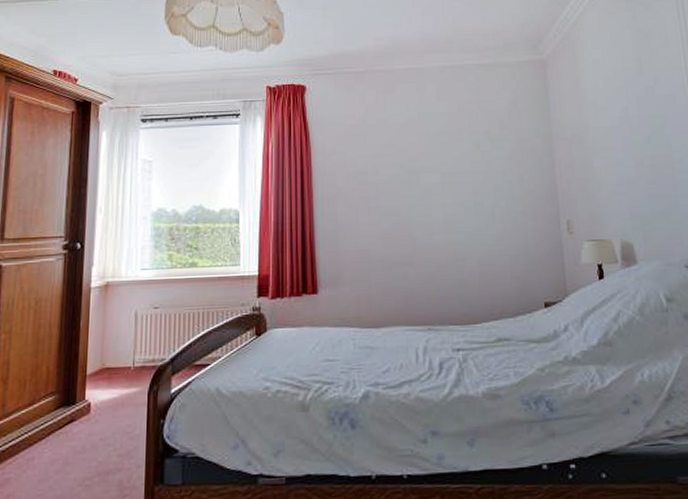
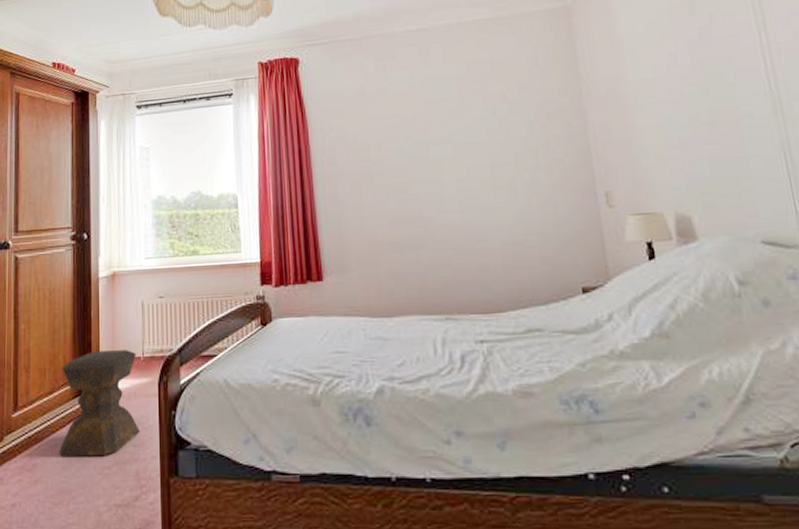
stool: none [35,360,127,470] -> present [59,350,140,457]

